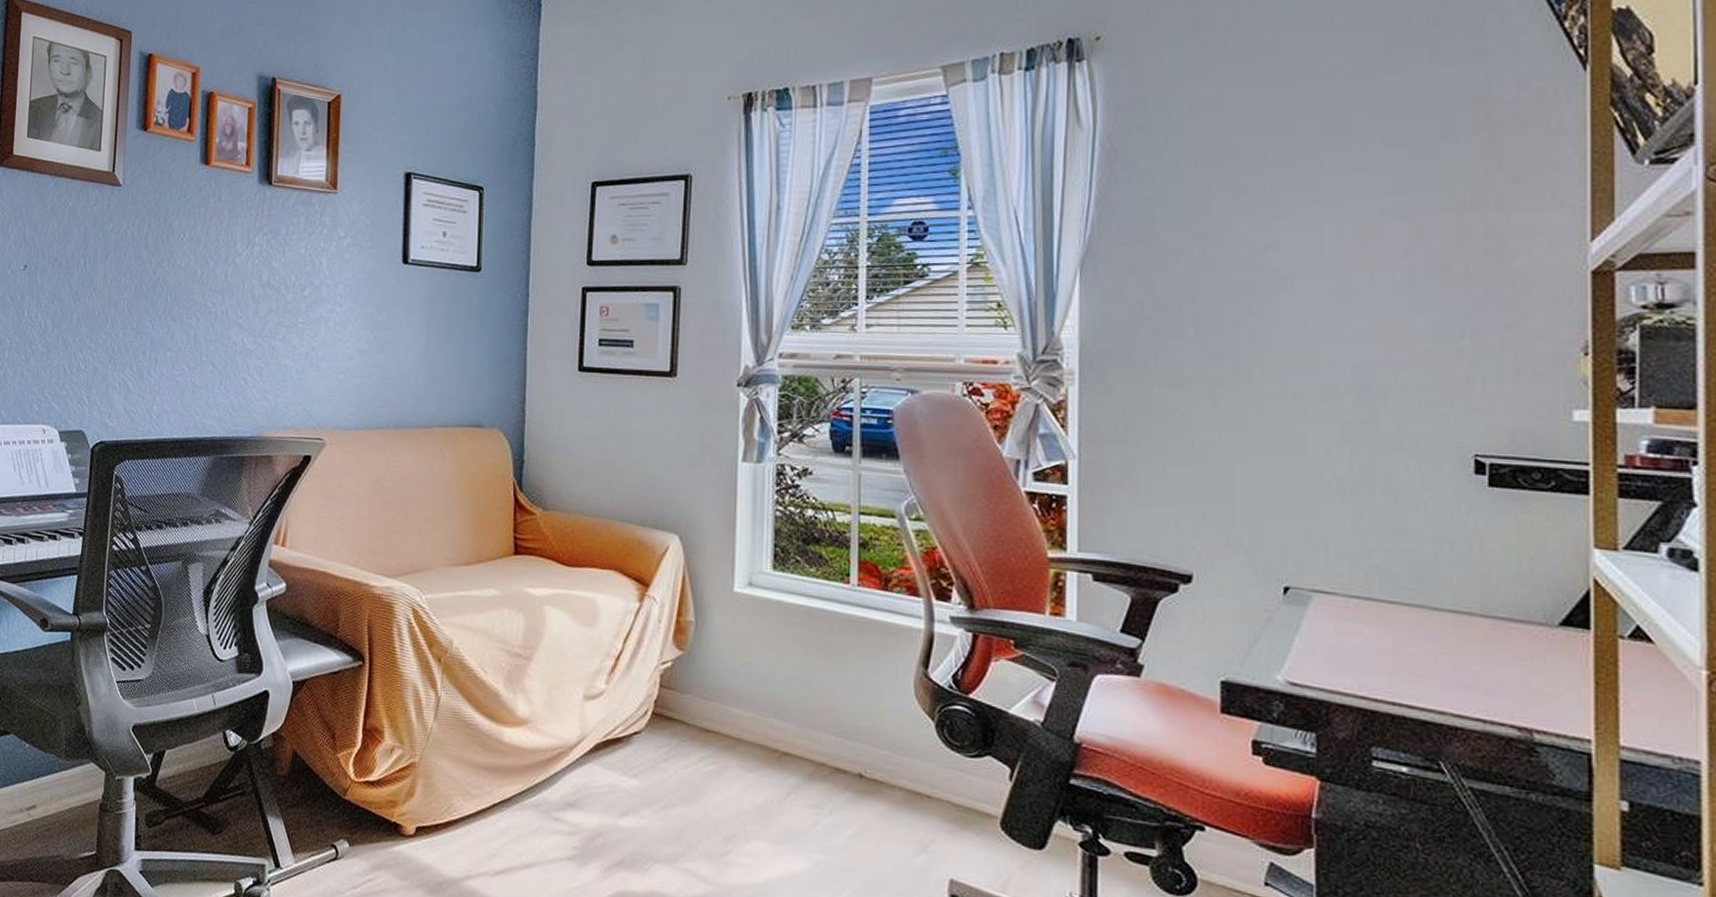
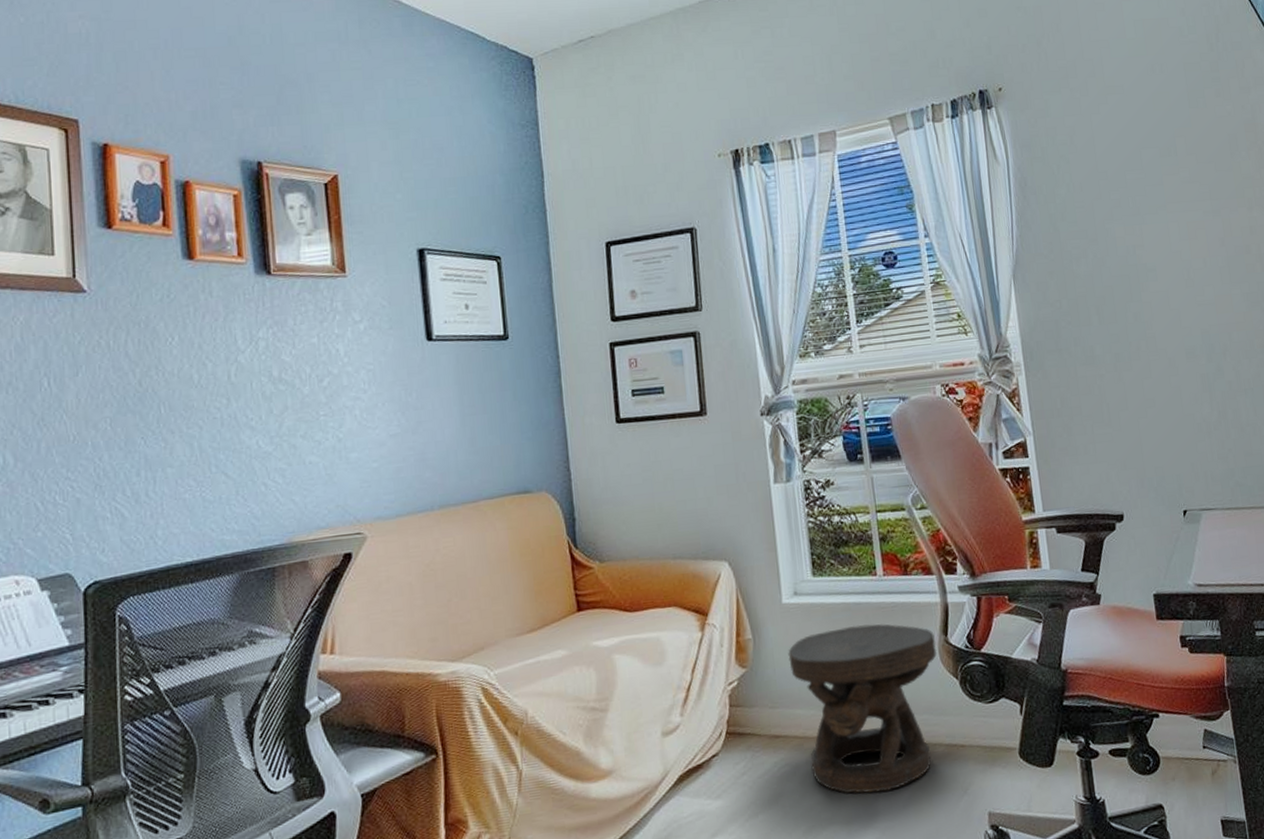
carved stool: none [732,631,912,823] -> present [788,624,938,794]

